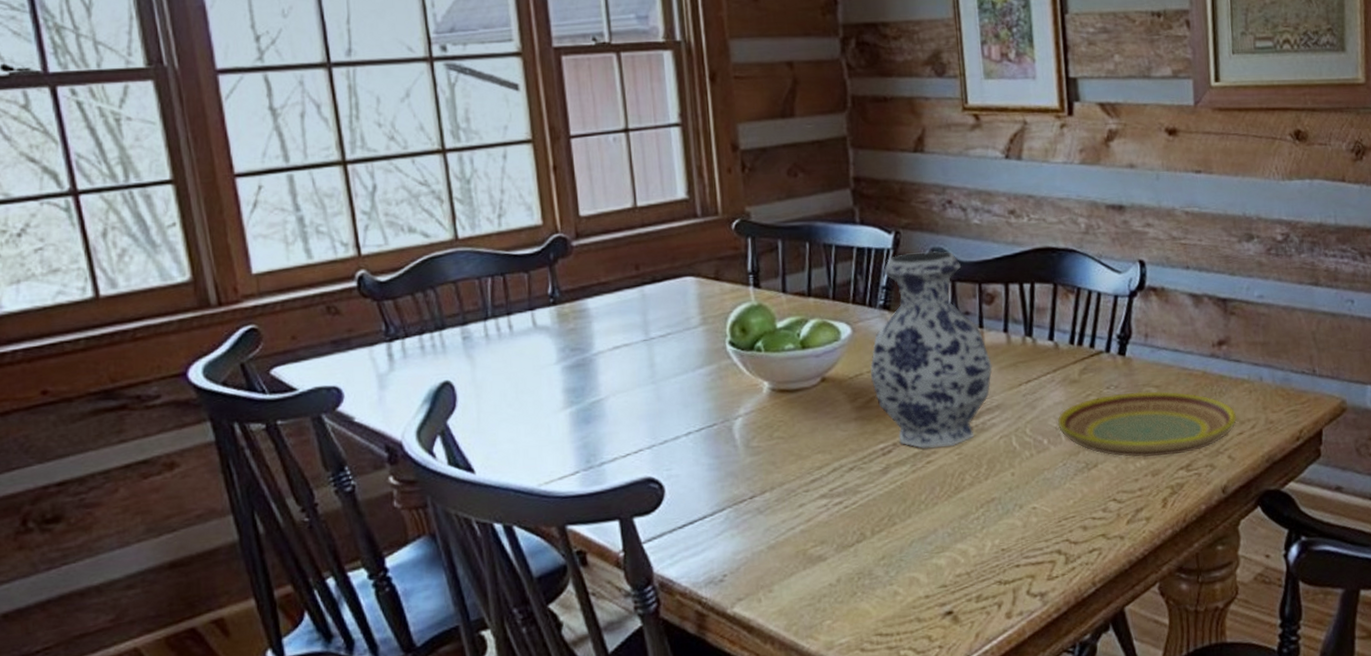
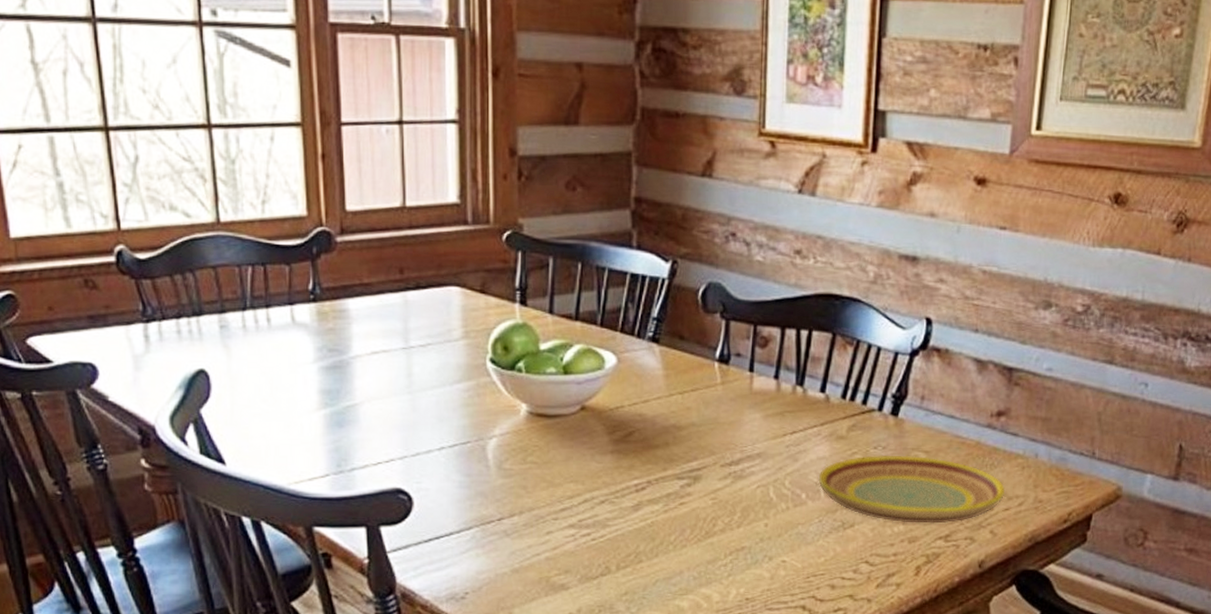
vase: present [870,250,993,448] -> none [632,284,758,489]

